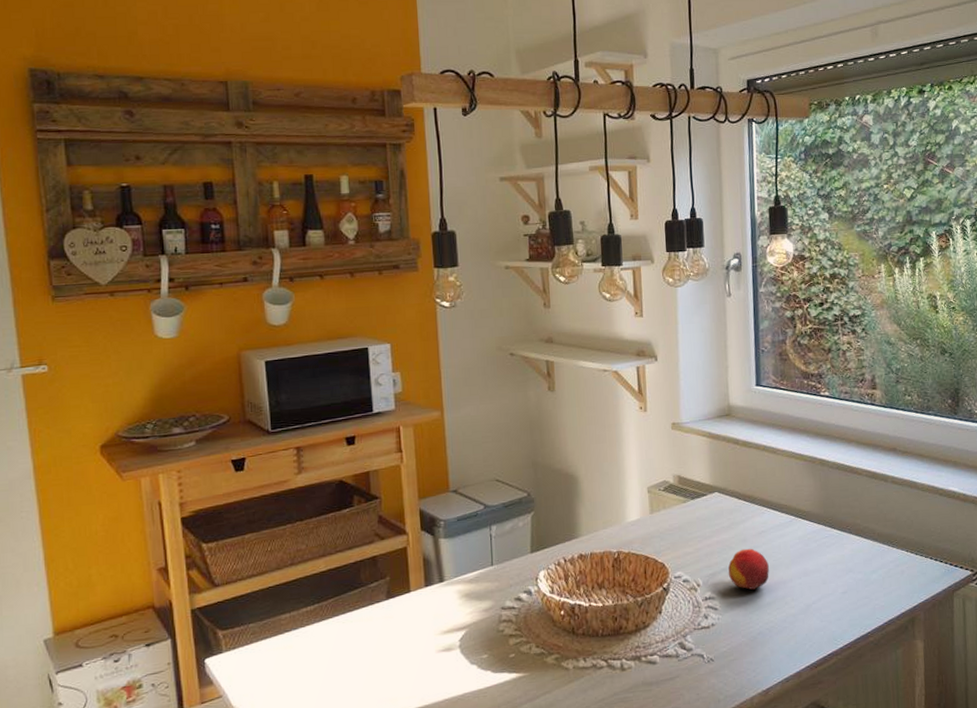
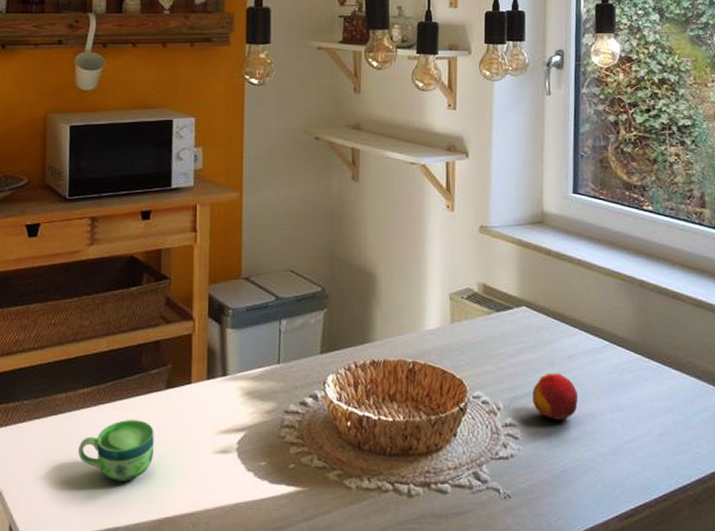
cup: none [307,630,380,687] -> present [78,420,154,481]

